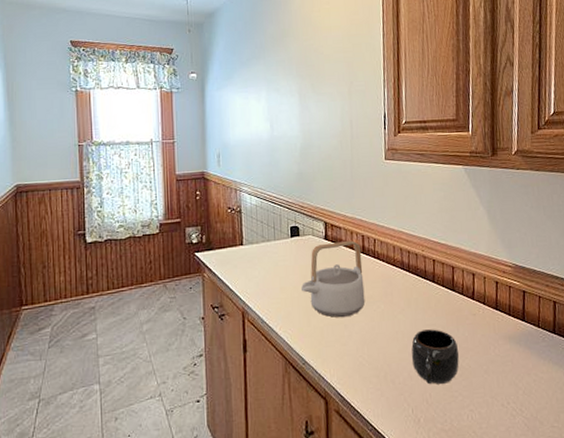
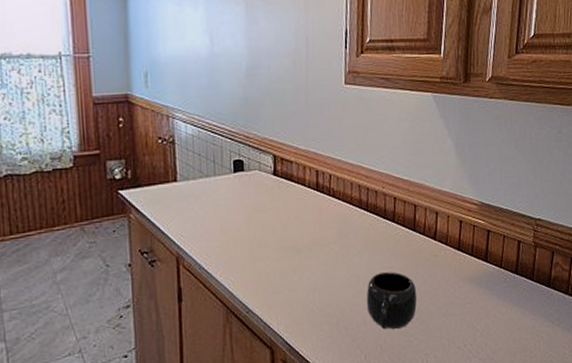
teapot: present [301,240,365,318] -> none [246,175,318,262]

